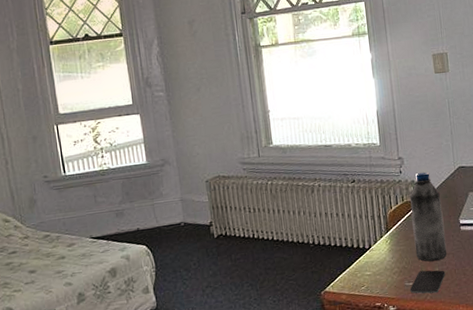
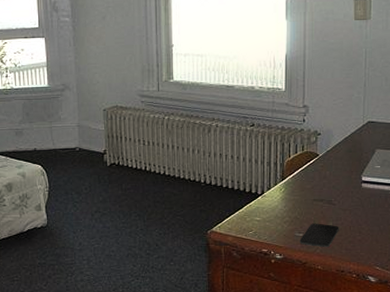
water bottle: present [409,172,447,262] -> none [310,123,345,215]

